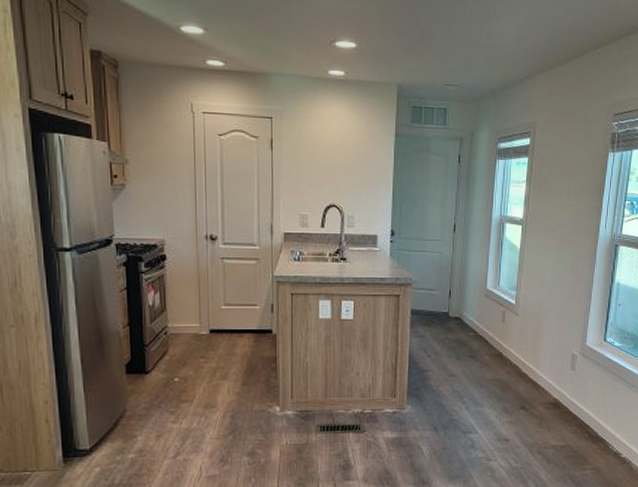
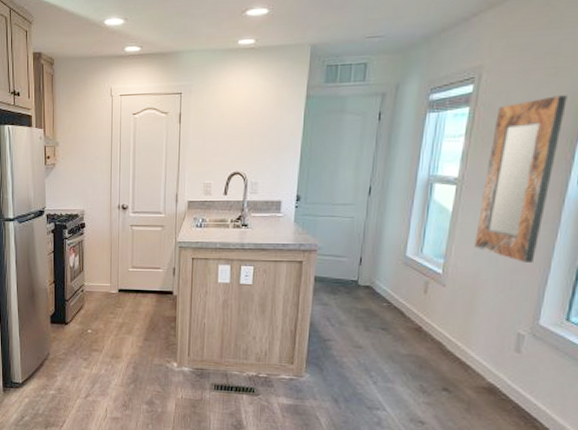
home mirror: none [538,154,595,293] -> present [474,95,568,263]

